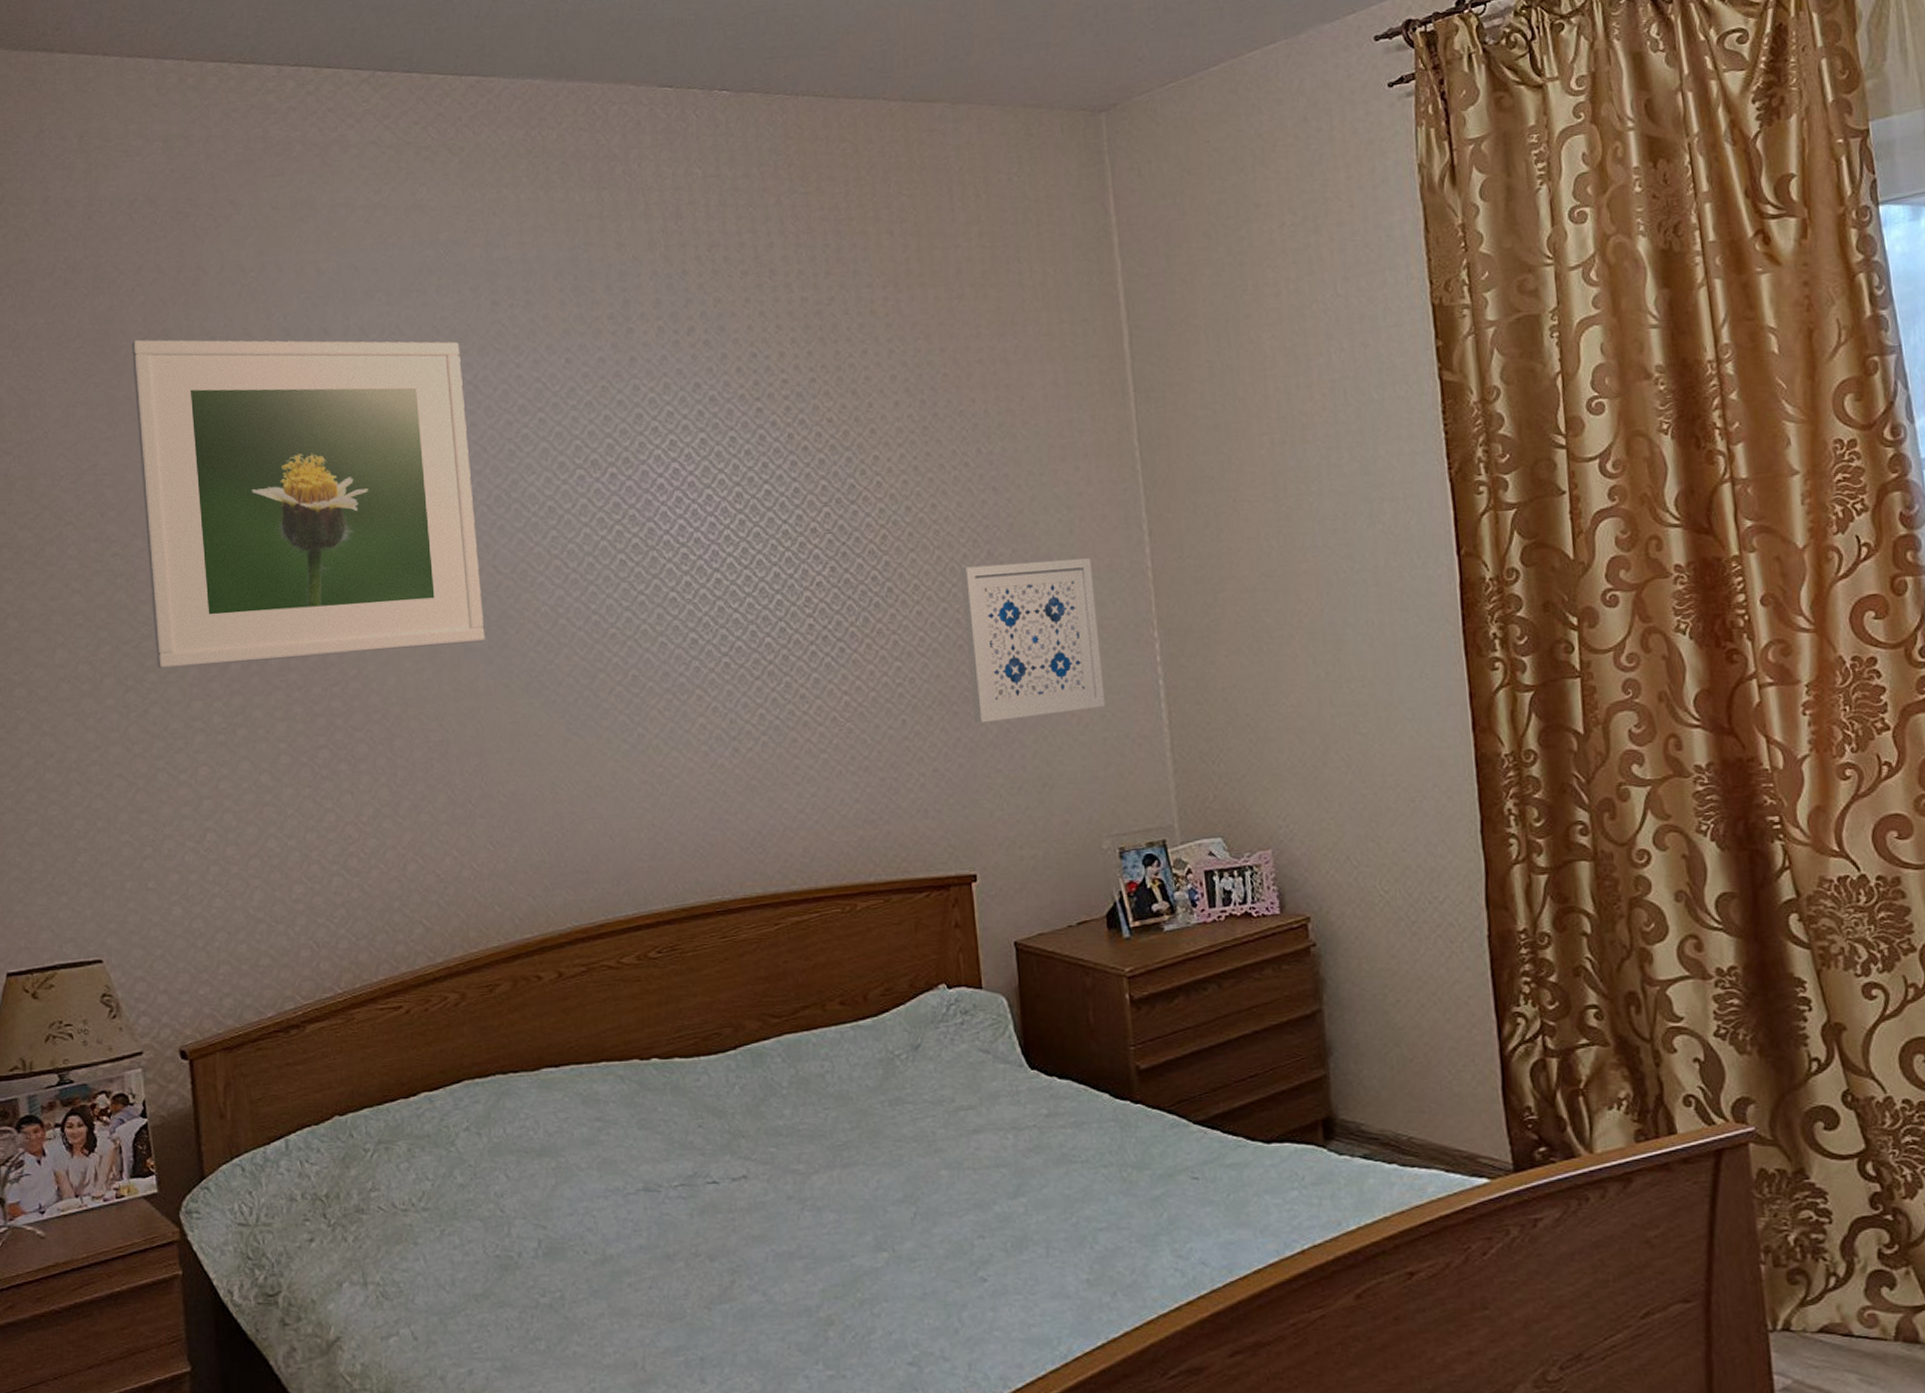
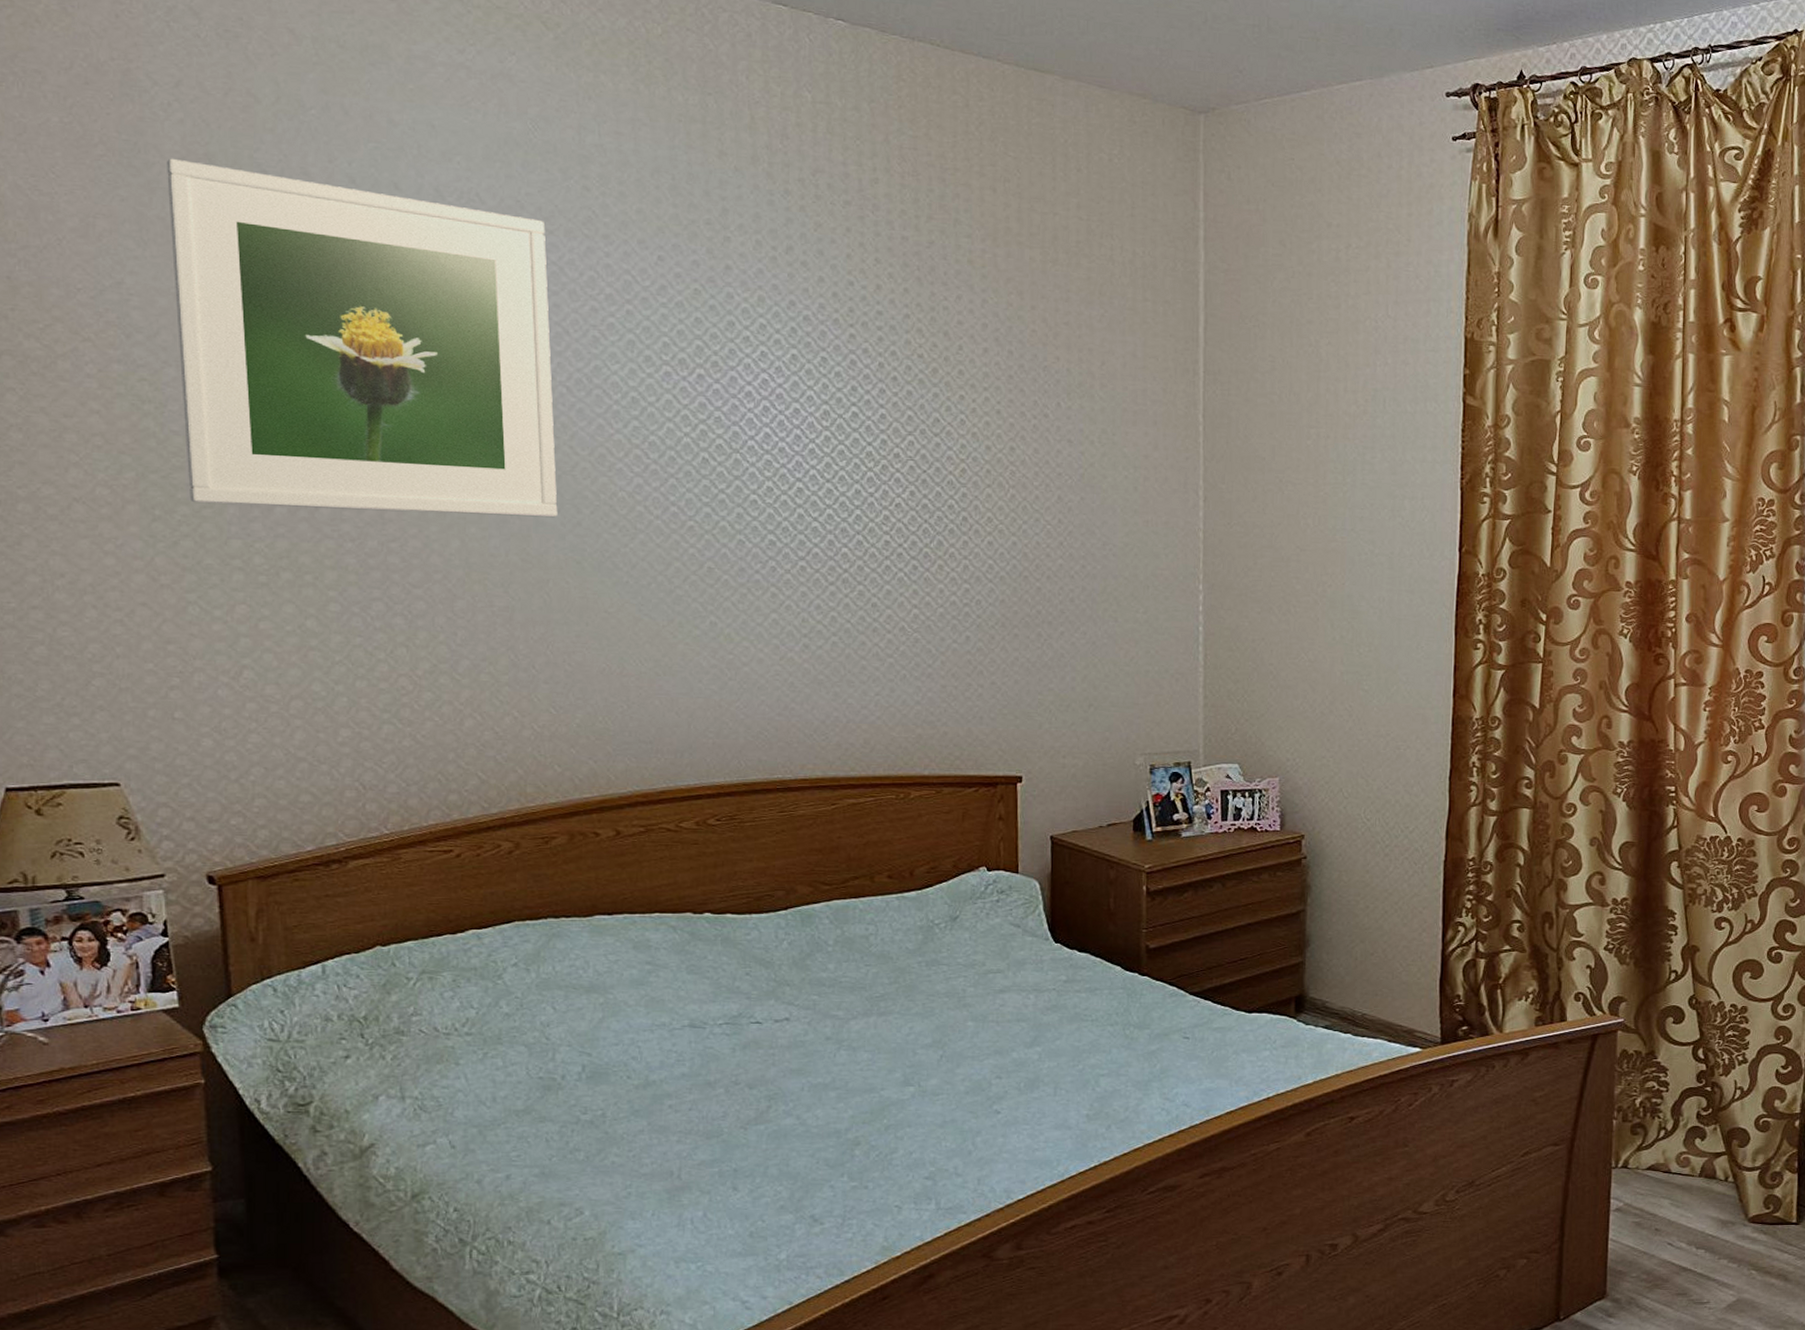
wall art: present [959,558,1106,724] -> none [1030,507,1151,647]

